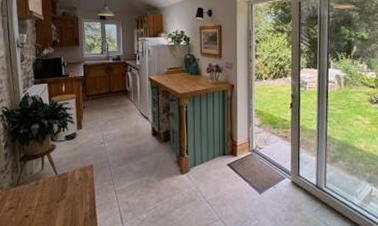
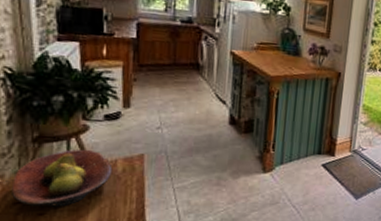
fruit bowl: none [8,163,72,210] -> present [12,149,113,207]

